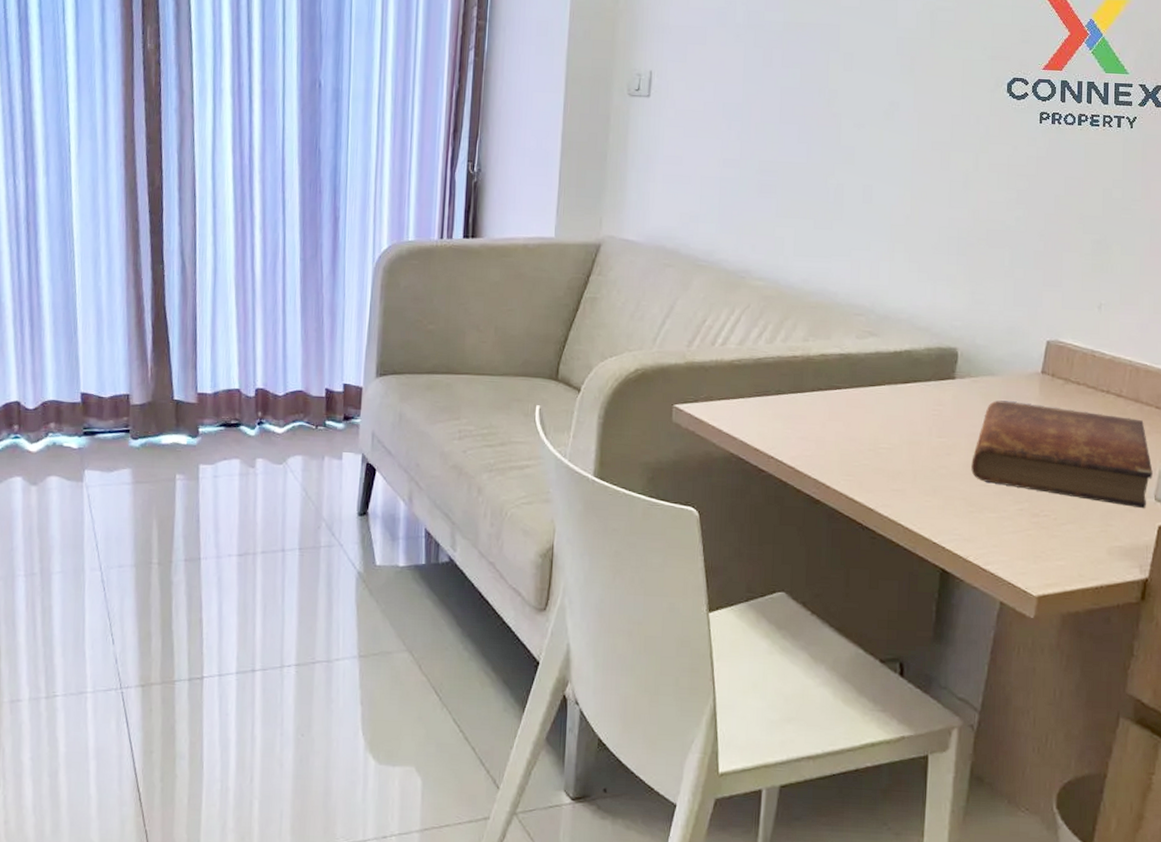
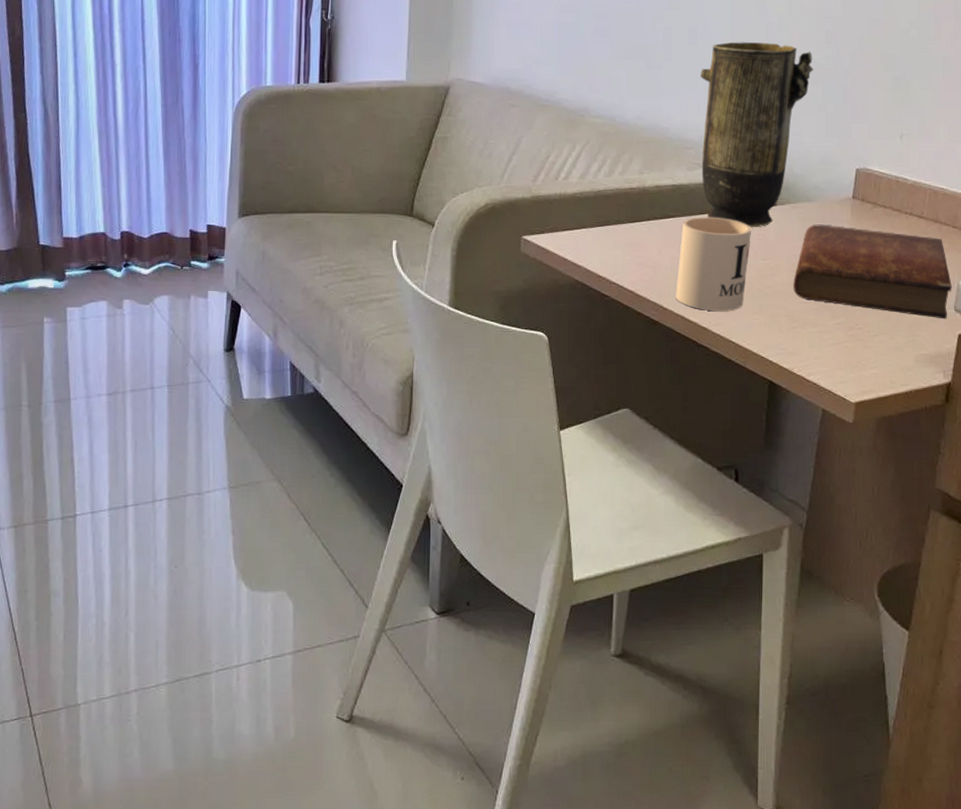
mug: none [840,389,927,492] -> present [676,216,752,311]
vase: none [872,200,1002,403] -> present [699,42,814,228]

